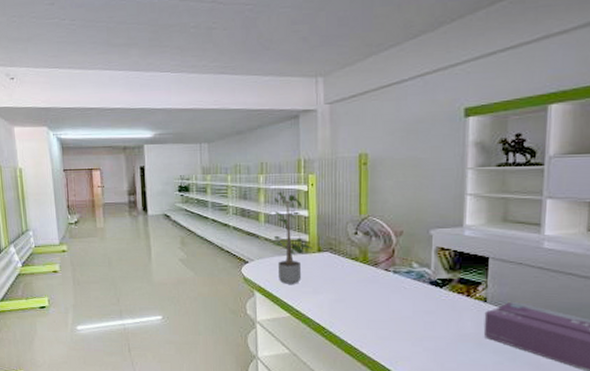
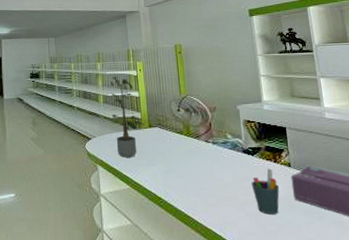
pen holder: none [434,303,468,352] -> present [251,169,280,214]

